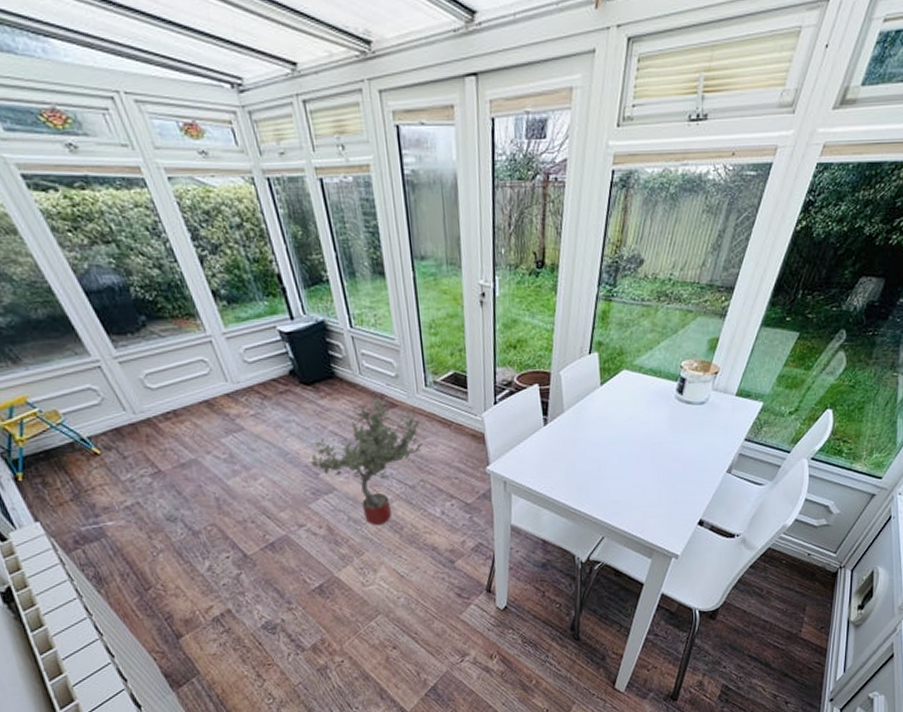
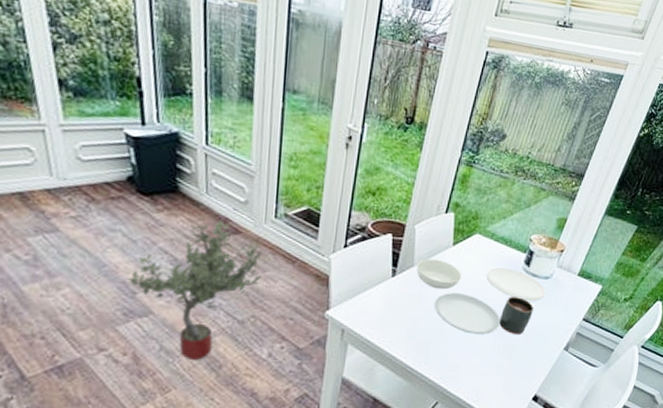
bowl: none [566,401,613,431] -> present [416,258,462,290]
plate: none [589,431,658,469] -> present [434,293,501,334]
plate: none [639,400,702,429] -> present [487,268,545,301]
mug: none [656,427,692,464] -> present [499,296,534,334]

